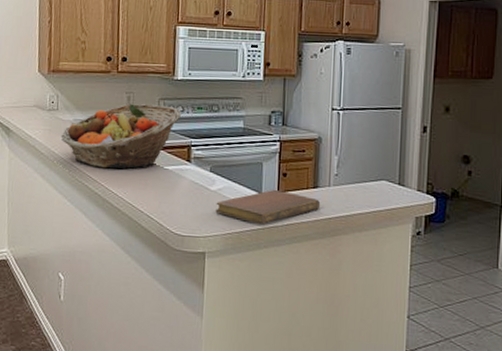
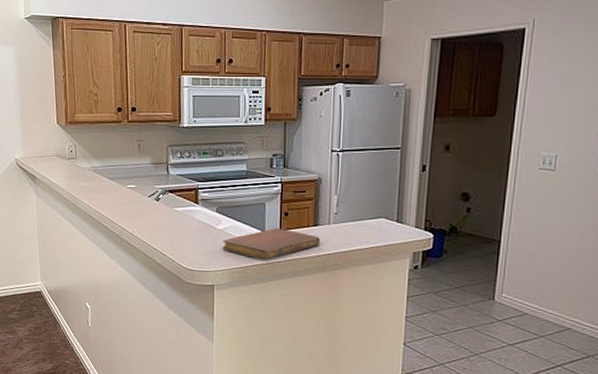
fruit basket: present [60,103,181,169] -> none [80,151,188,211]

